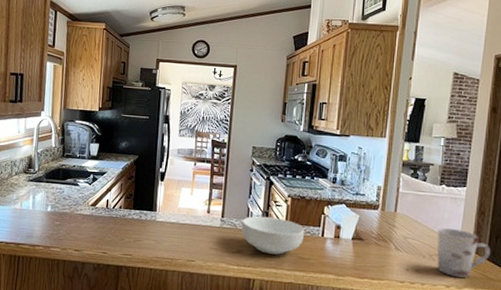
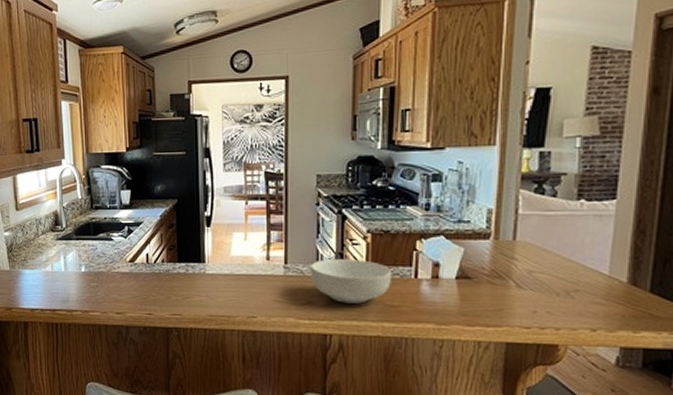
cup: present [437,227,490,278] -> none [575,255,655,318]

